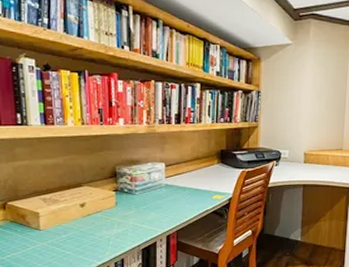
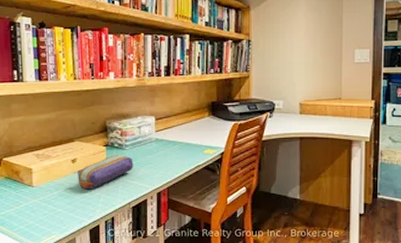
pencil case: none [86,200,143,233] -> present [78,155,133,190]

